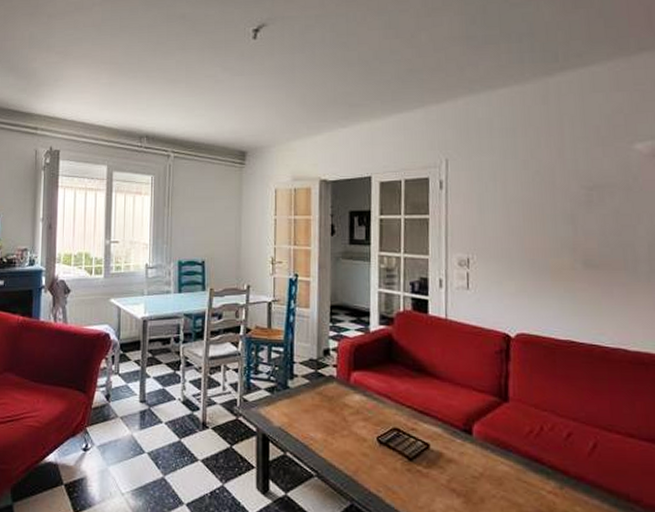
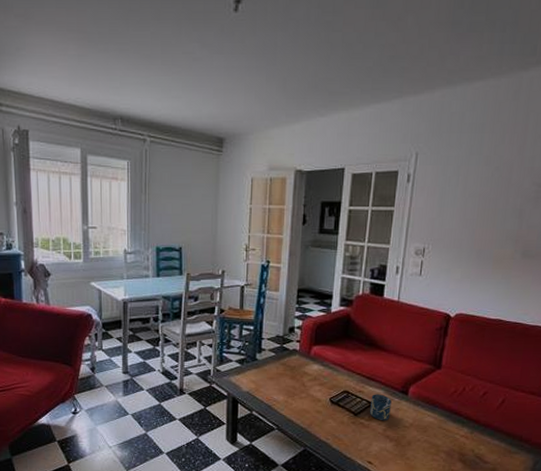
cup: none [427,433,454,469] -> present [370,394,392,421]

